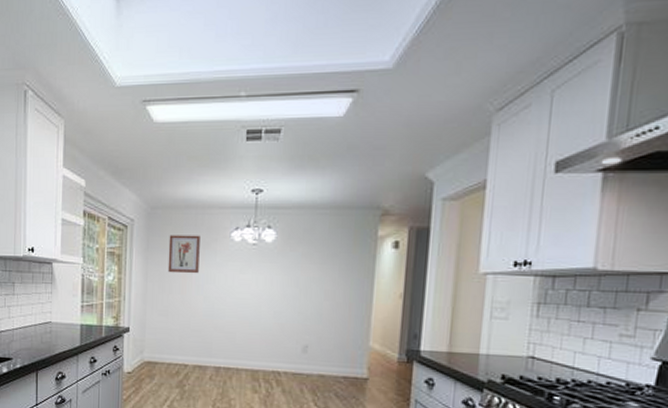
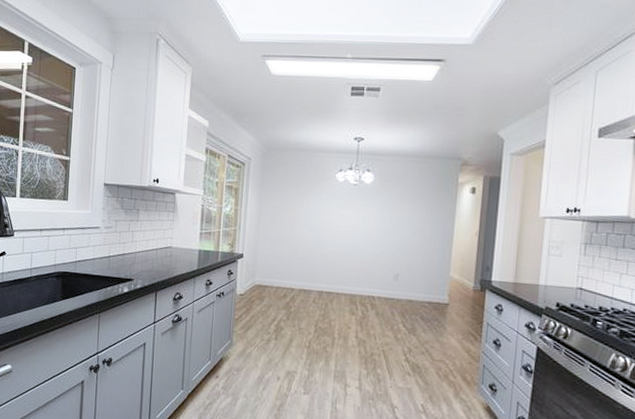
wall art: present [167,235,200,274] -> none [279,173,309,209]

